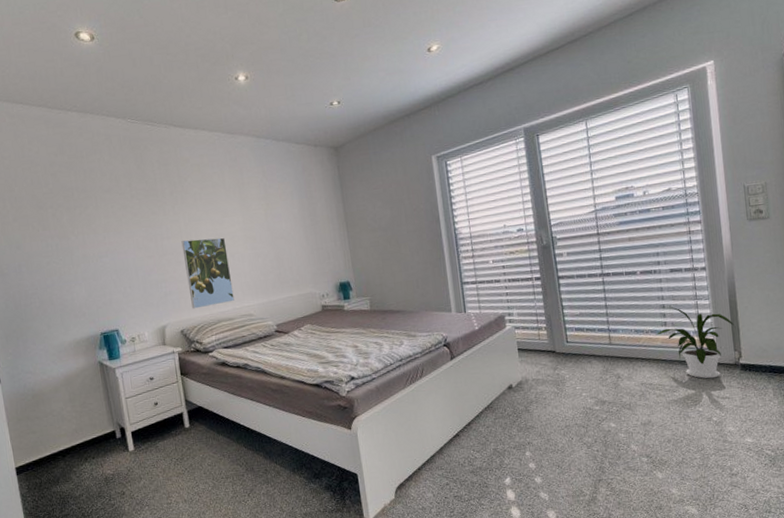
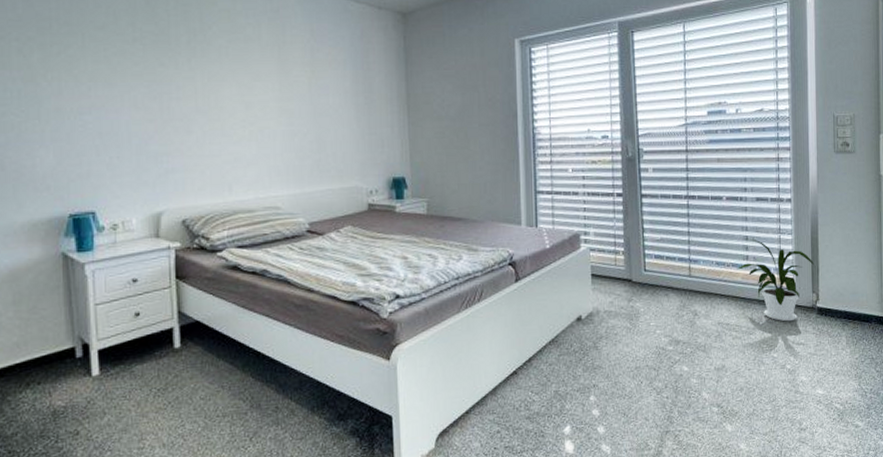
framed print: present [181,237,234,309] -> none [195,103,258,194]

